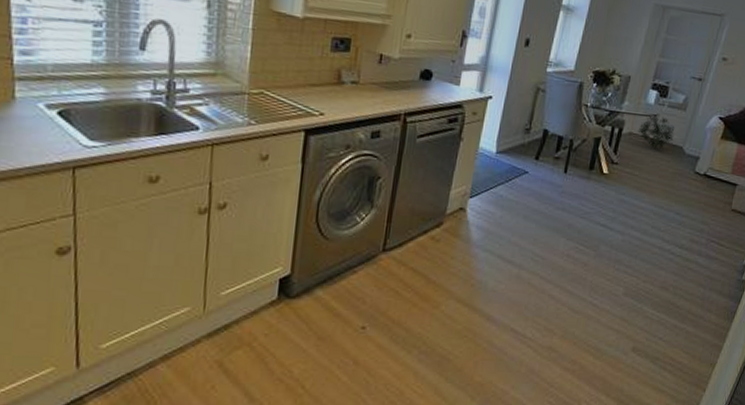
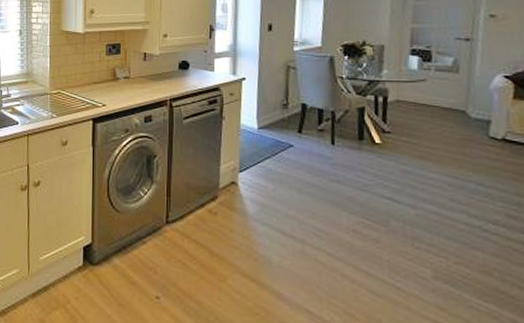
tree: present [637,114,675,149] -> none [405,80,452,115]

